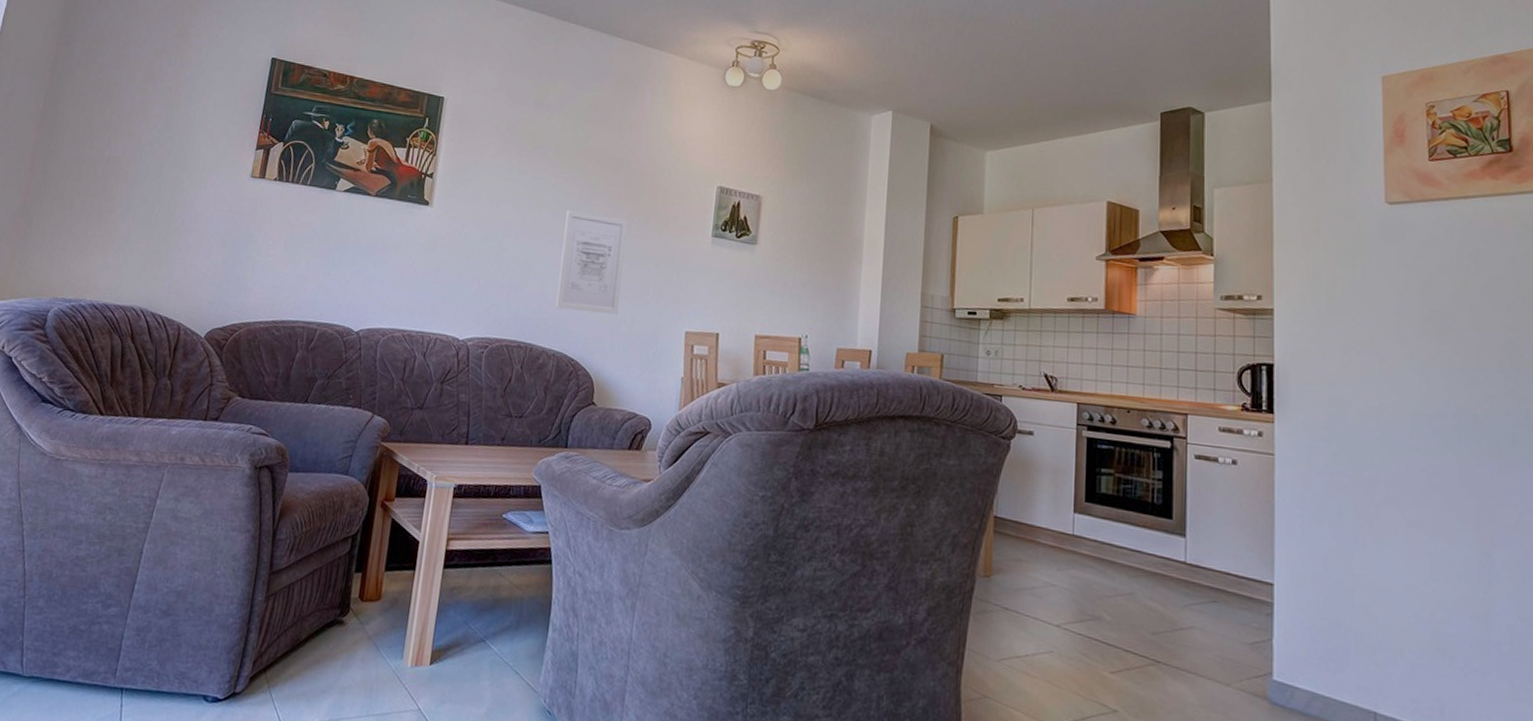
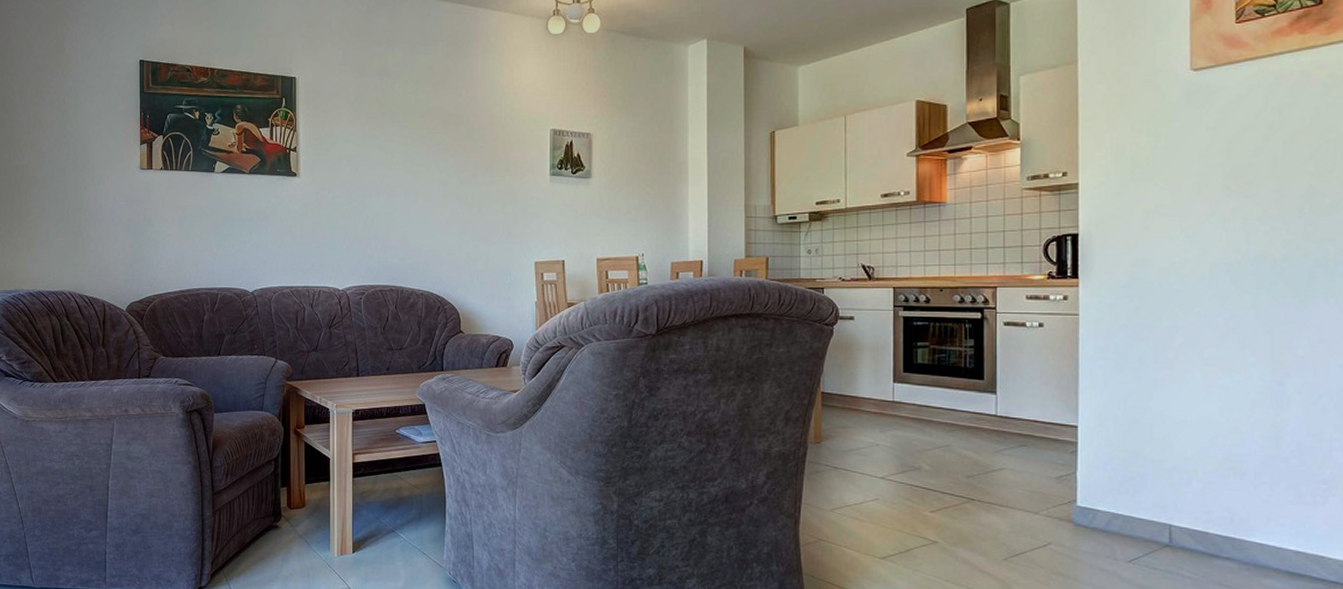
wall art: present [555,210,628,315] -> none [418,166,474,254]

